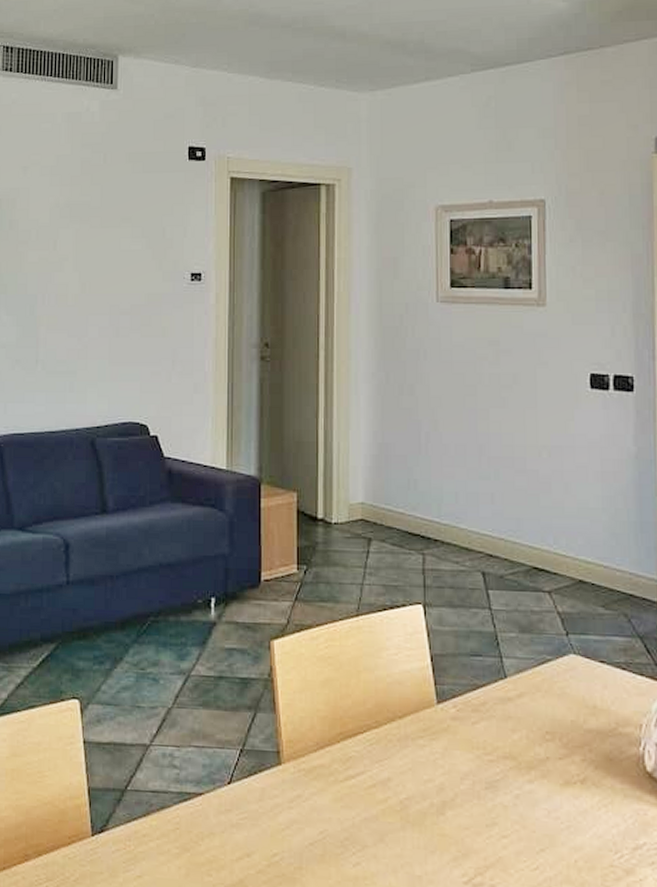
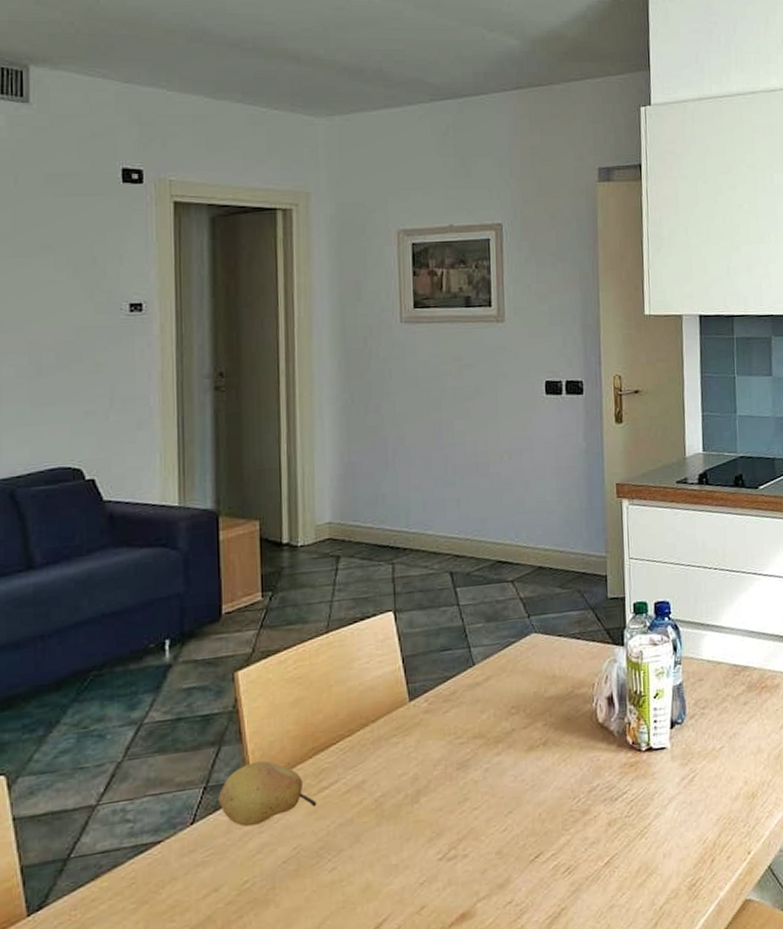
fruit: none [253,734,343,800] -> present [218,760,317,827]

